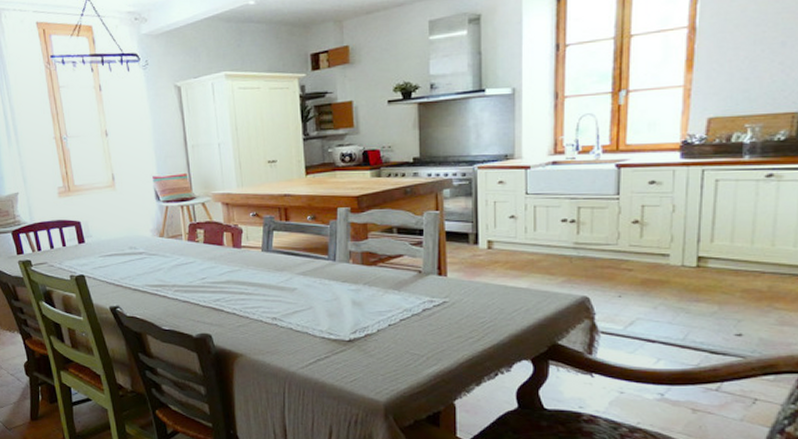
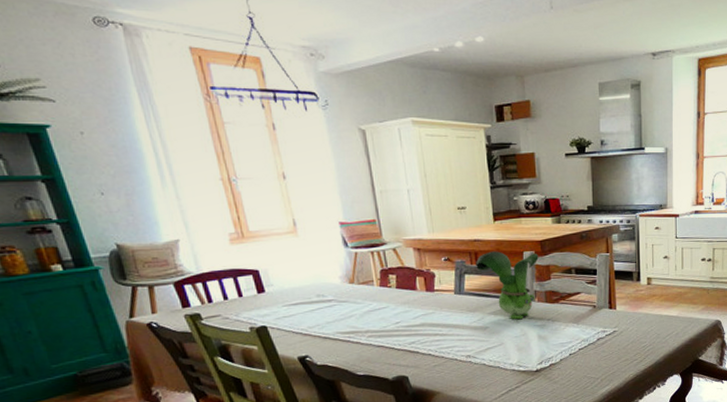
toy figurine: none [285,207,355,282] -> present [476,251,539,320]

